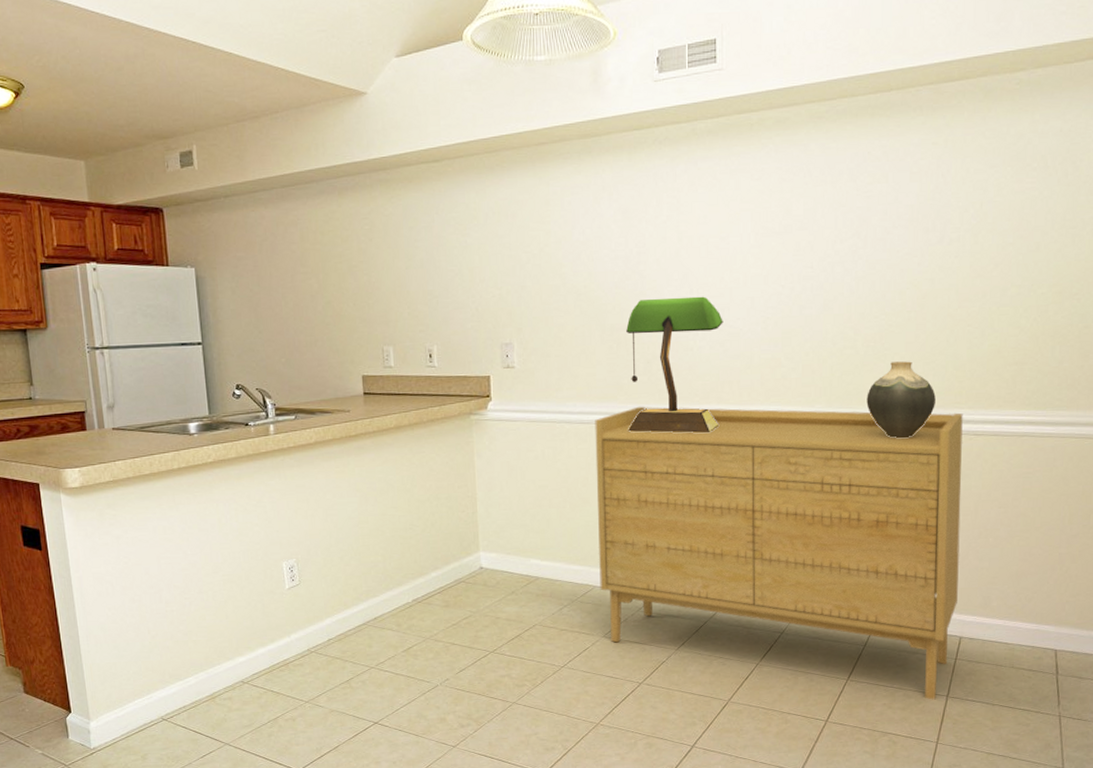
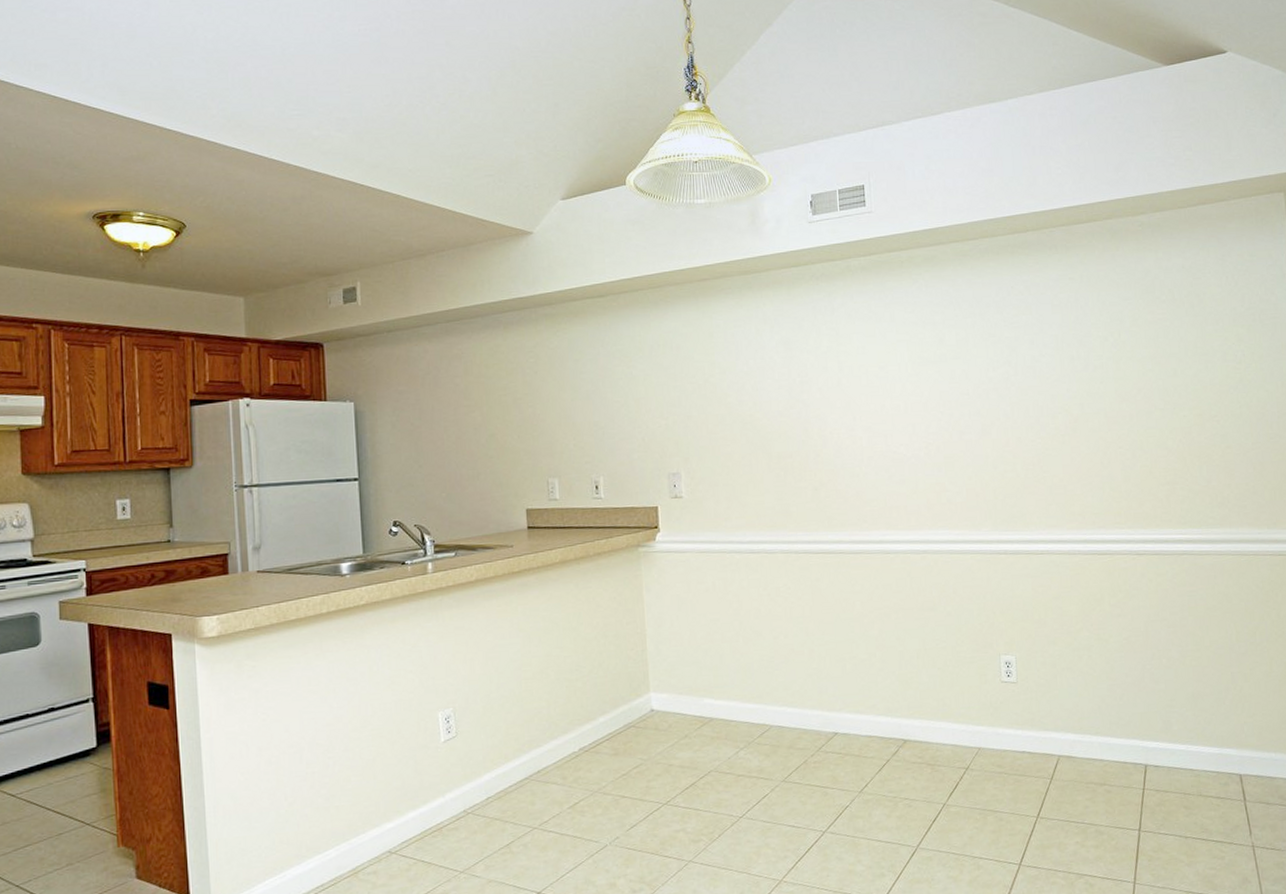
sideboard: present [595,406,963,700] -> none [765,533,1139,835]
table lamp: present [626,296,723,434] -> none [792,423,890,561]
vase: present [866,361,936,438] -> none [1030,483,1097,560]

